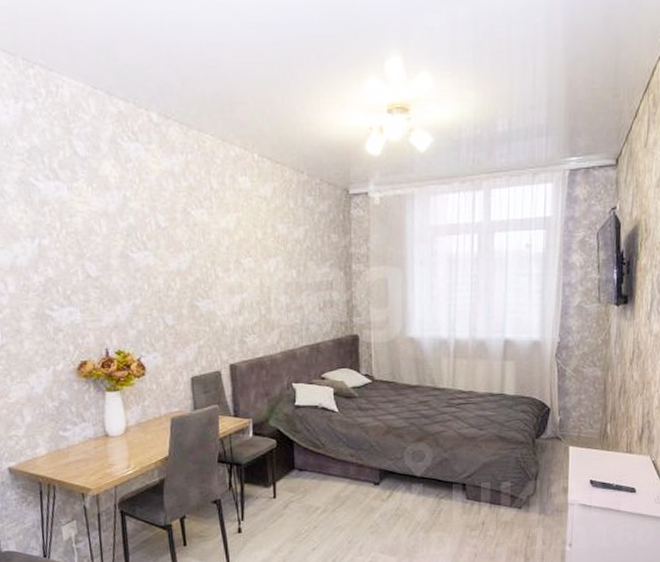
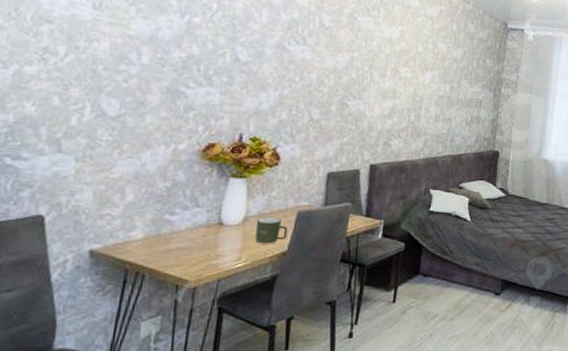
mug: none [136,426,166,451] -> present [254,217,288,244]

